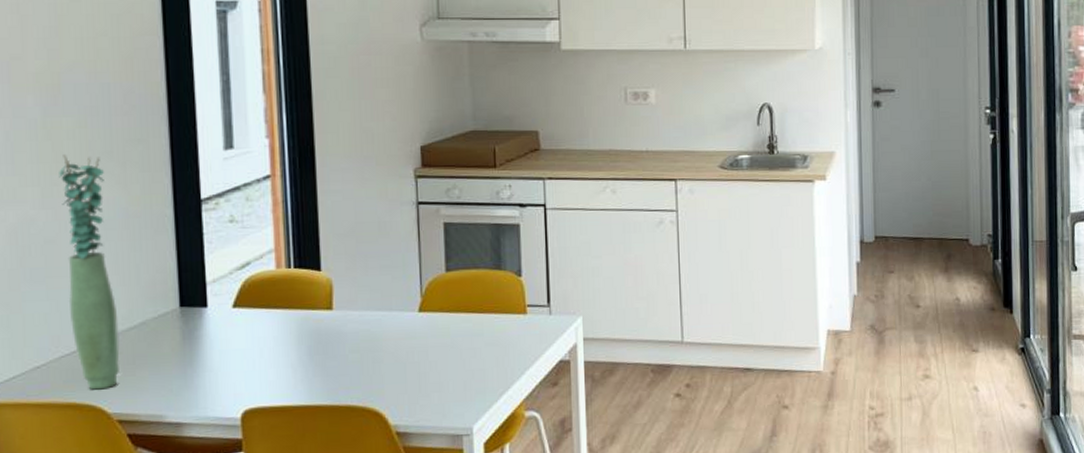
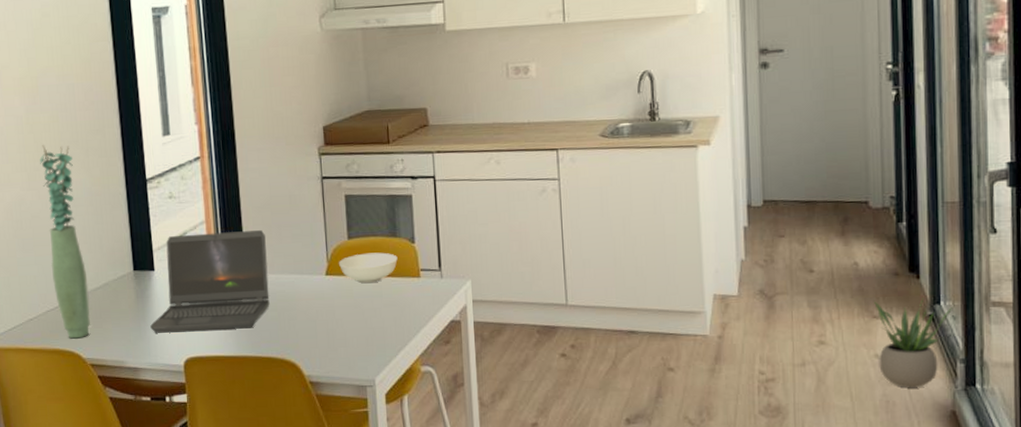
laptop computer: none [199,261,351,381] -> present [150,230,270,333]
bowl: none [433,286,502,321] -> present [338,252,398,284]
potted plant: none [973,332,1041,418] -> present [874,298,954,387]

